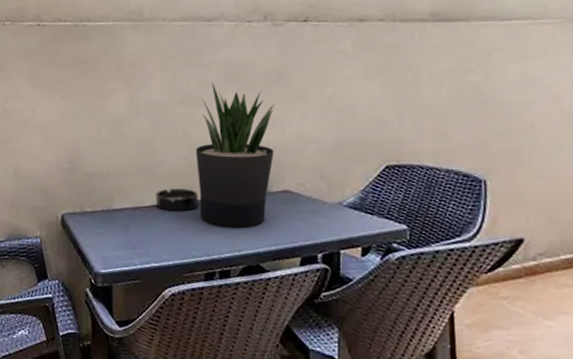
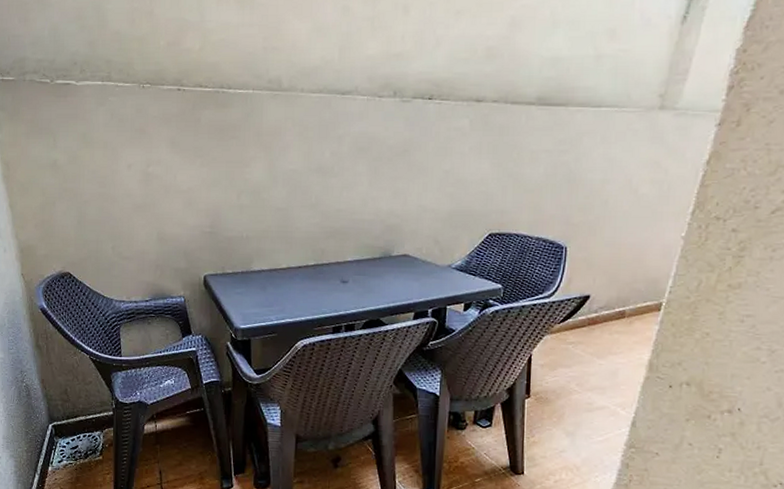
ashtray: present [155,188,199,212] -> none [290,252,330,273]
planter: present [195,82,275,229] -> none [327,154,400,288]

